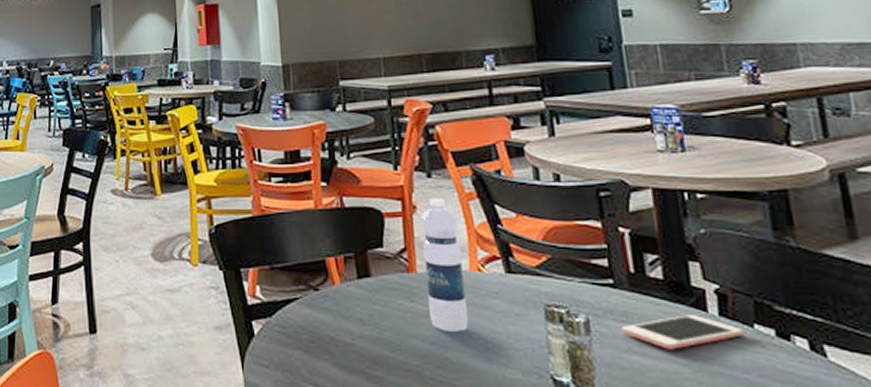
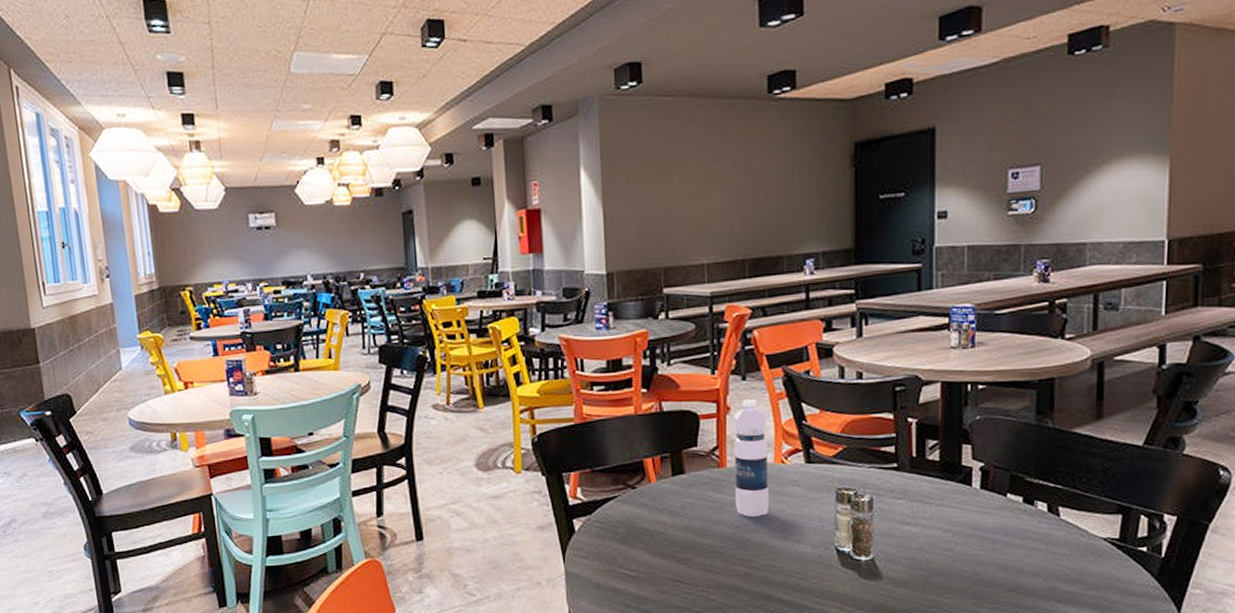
cell phone: present [622,315,744,350] -> none [899,489,998,519]

